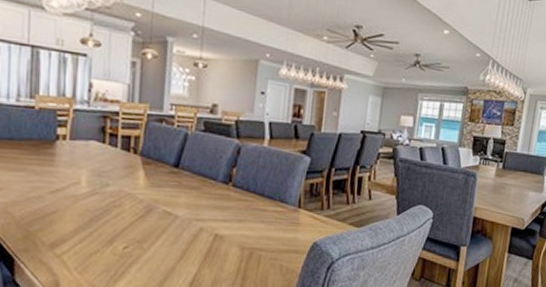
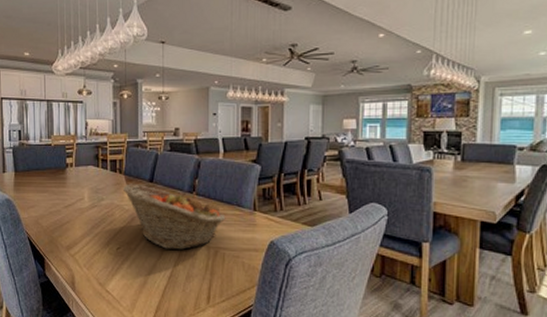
fruit basket: none [138,167,266,250] -> present [123,183,226,250]

